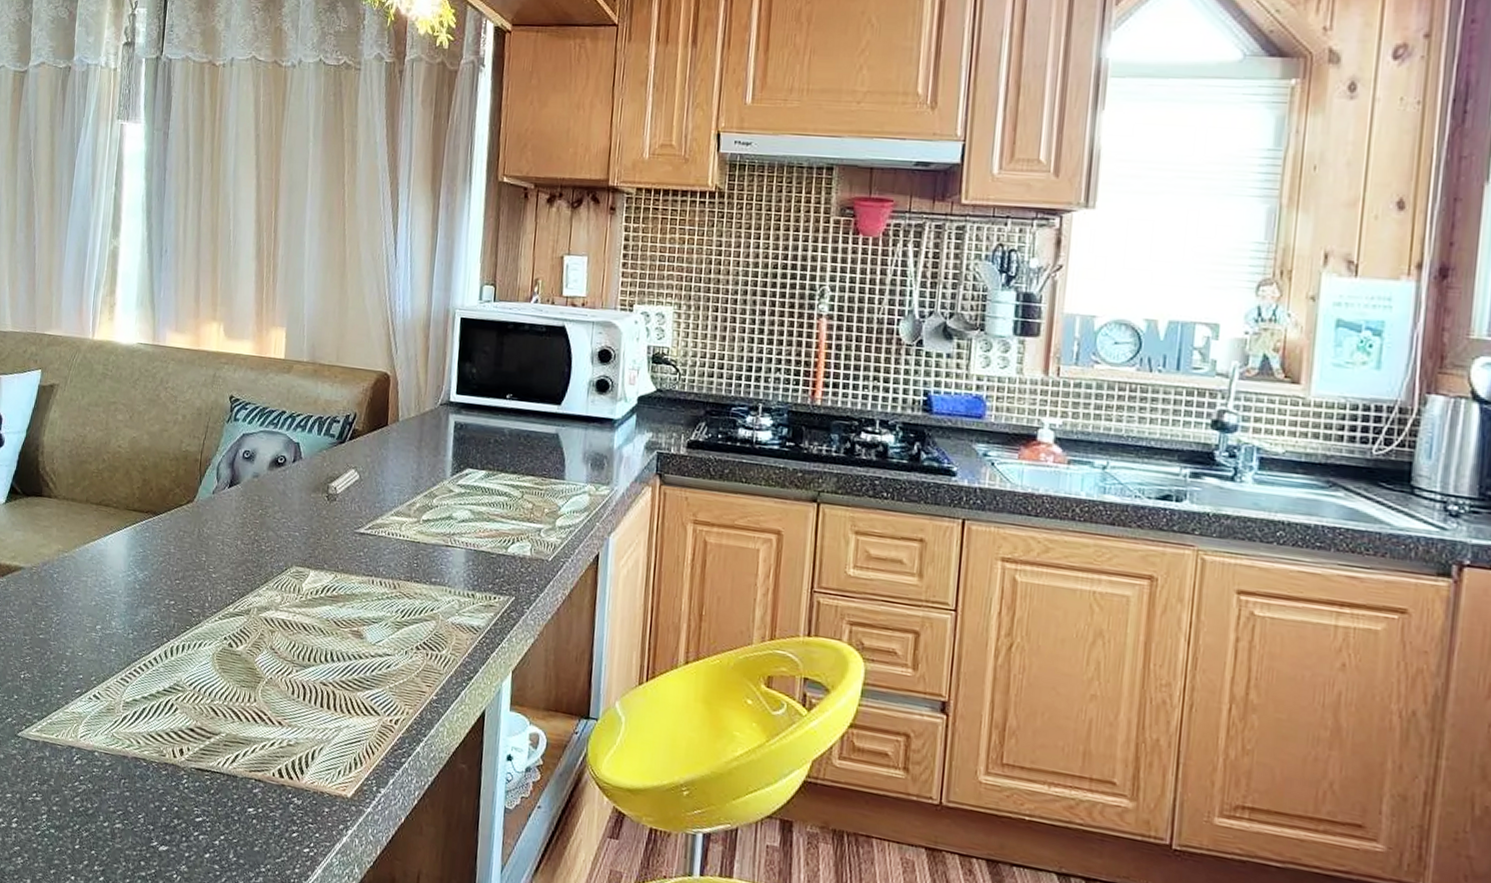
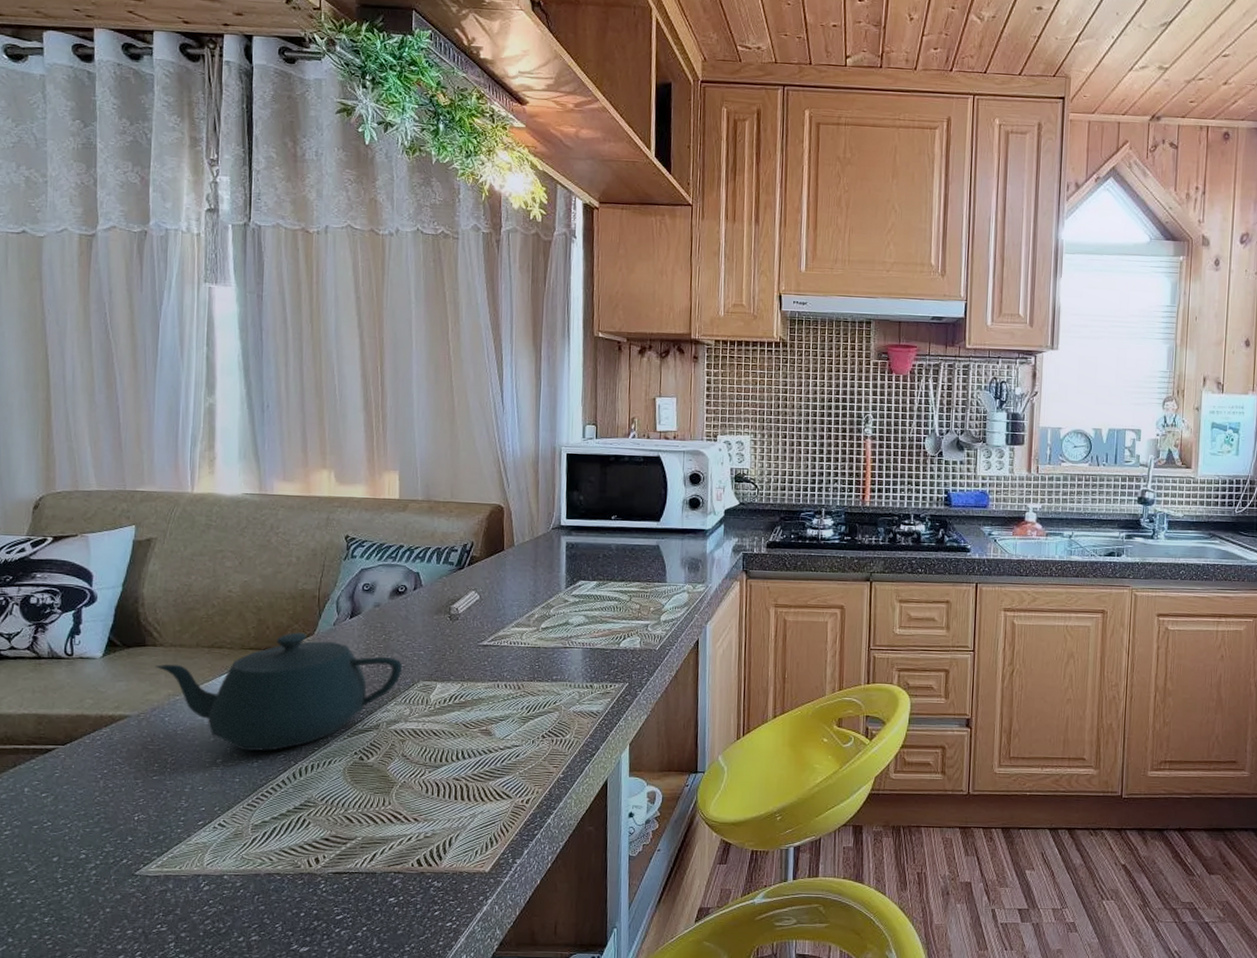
teapot: none [48,497,277,624] -> present [155,632,403,751]

